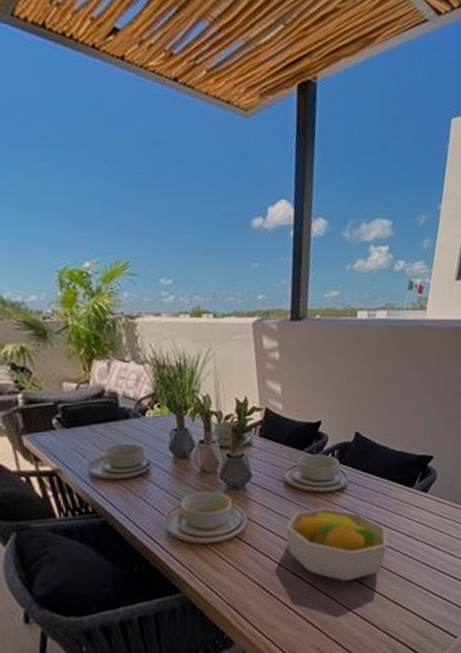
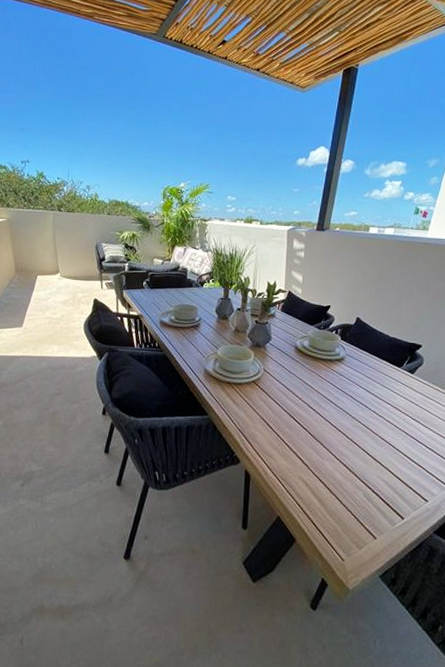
fruit bowl: present [286,508,387,581] -> none [291,371,374,433]

